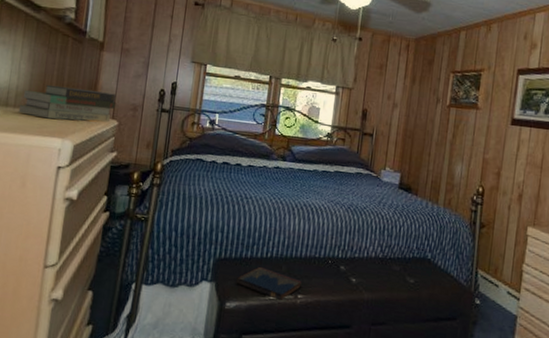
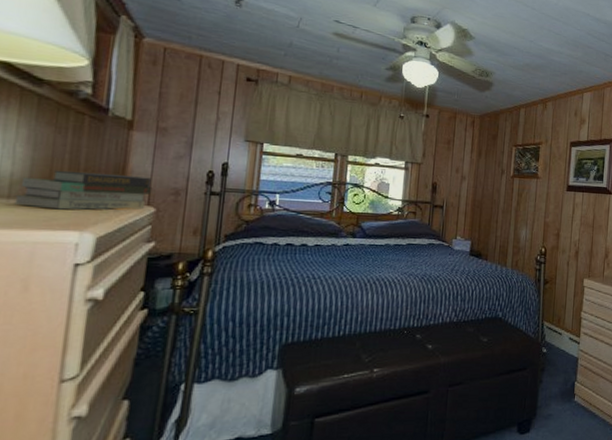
hardcover book: present [236,266,302,301] -> none [306,346,377,378]

